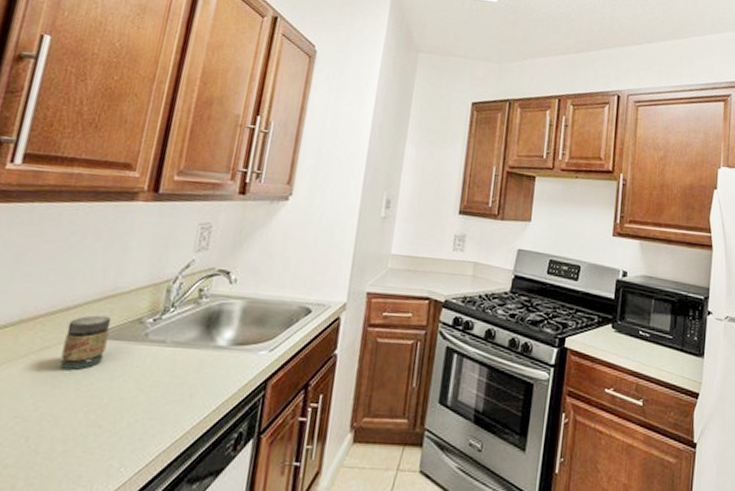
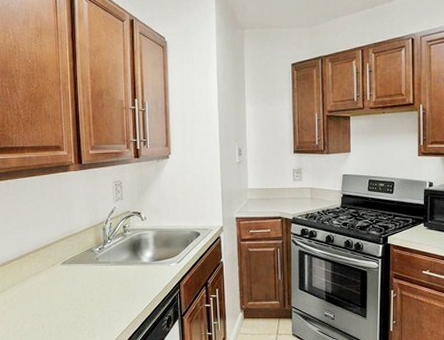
jar: present [59,315,112,370] -> none [48,249,75,284]

